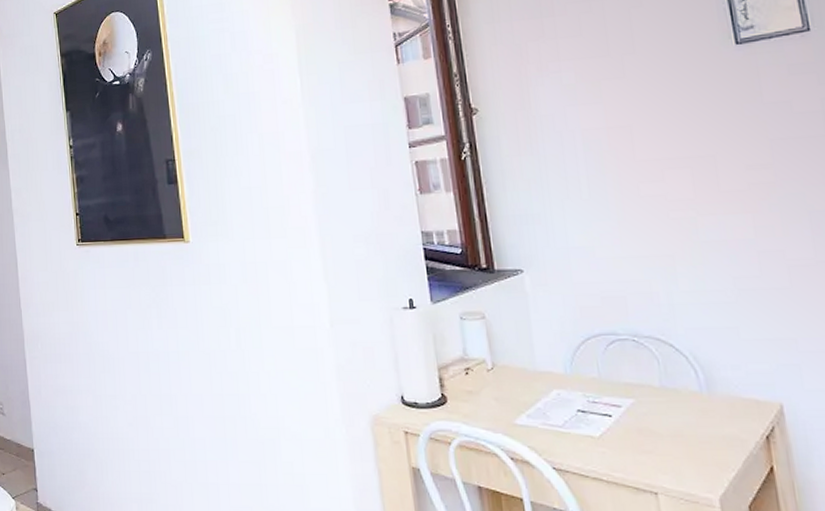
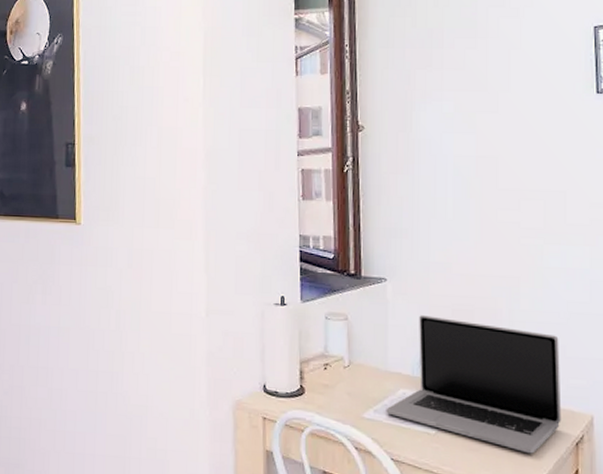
laptop: none [540,306,745,452] -> present [386,315,562,454]

